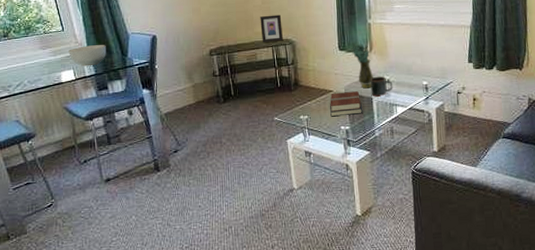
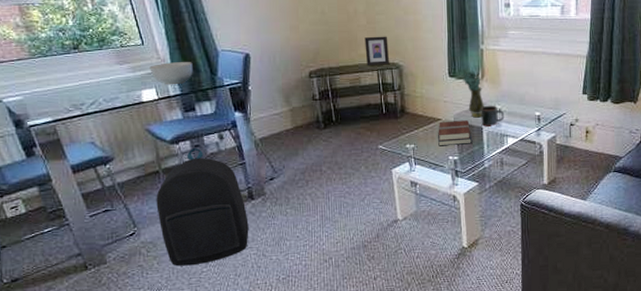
backpack: none [72,124,155,236] -> present [156,148,249,266]

